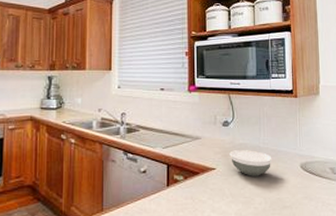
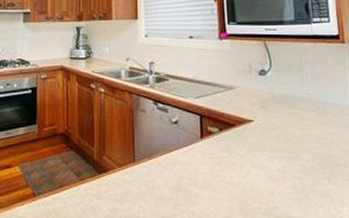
bowl: present [229,150,272,176] -> none [268,101,319,130]

